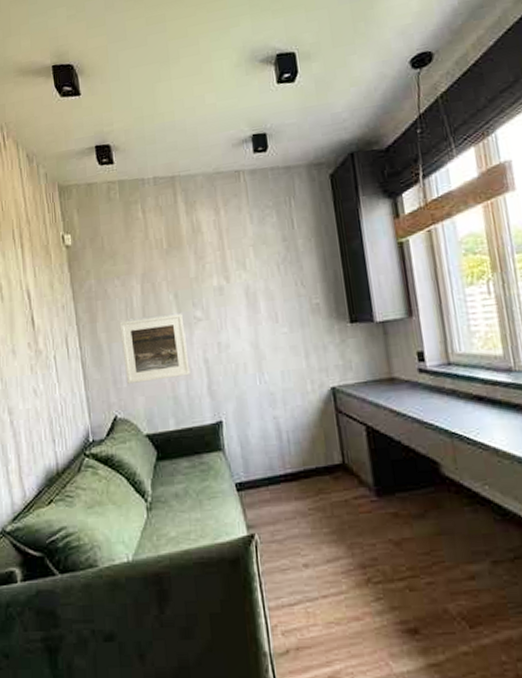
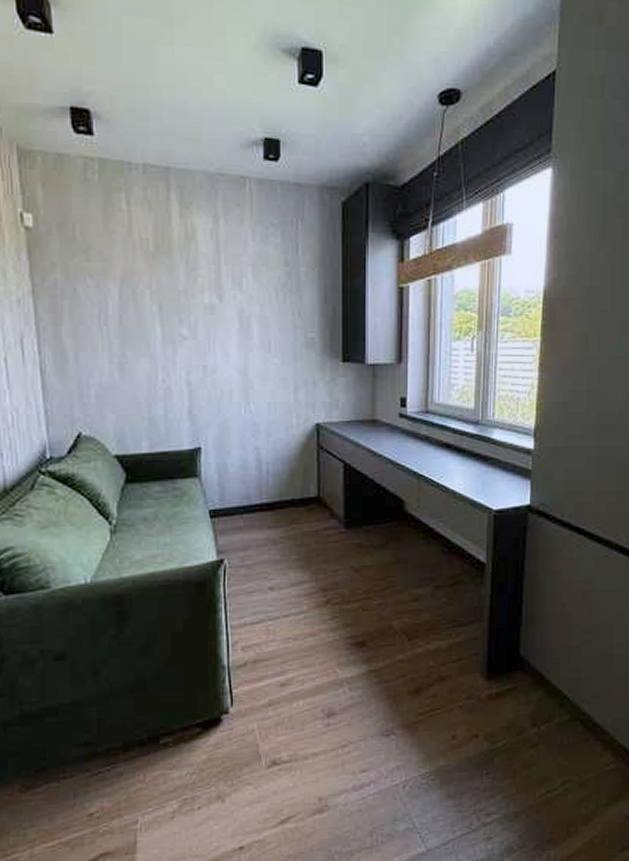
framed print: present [119,314,190,384] -> none [90,328,170,399]

